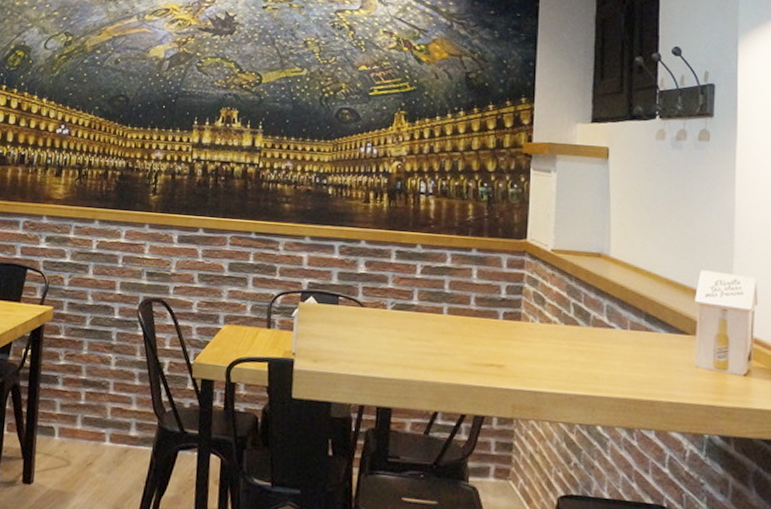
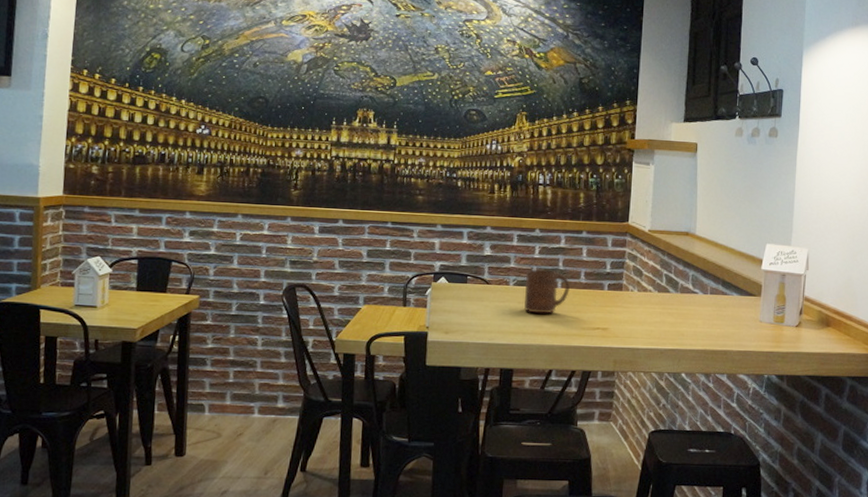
cup: none [403,290,458,345] -> present [523,269,570,314]

